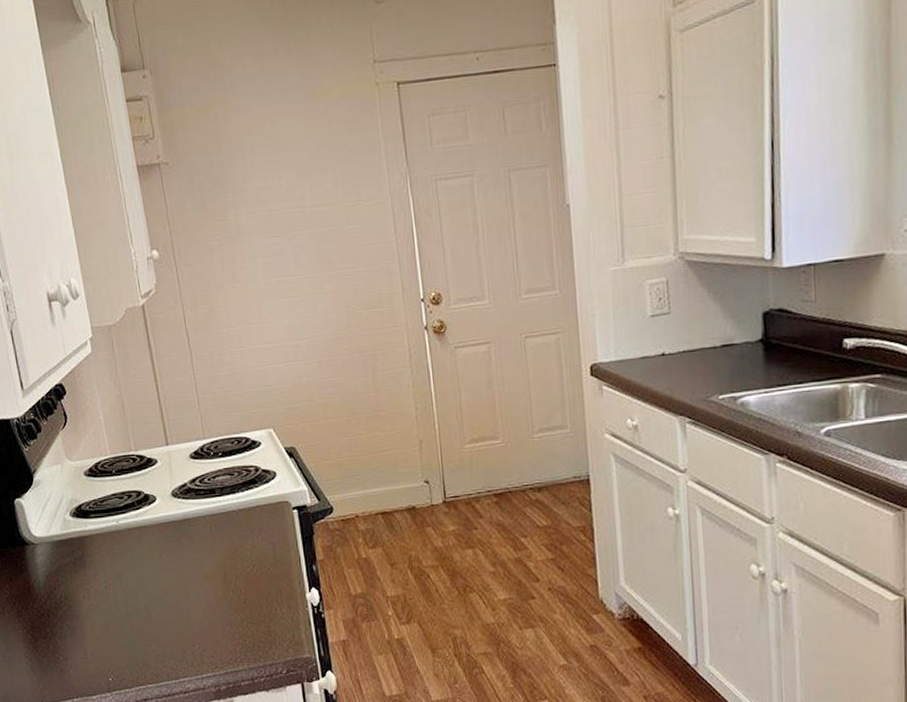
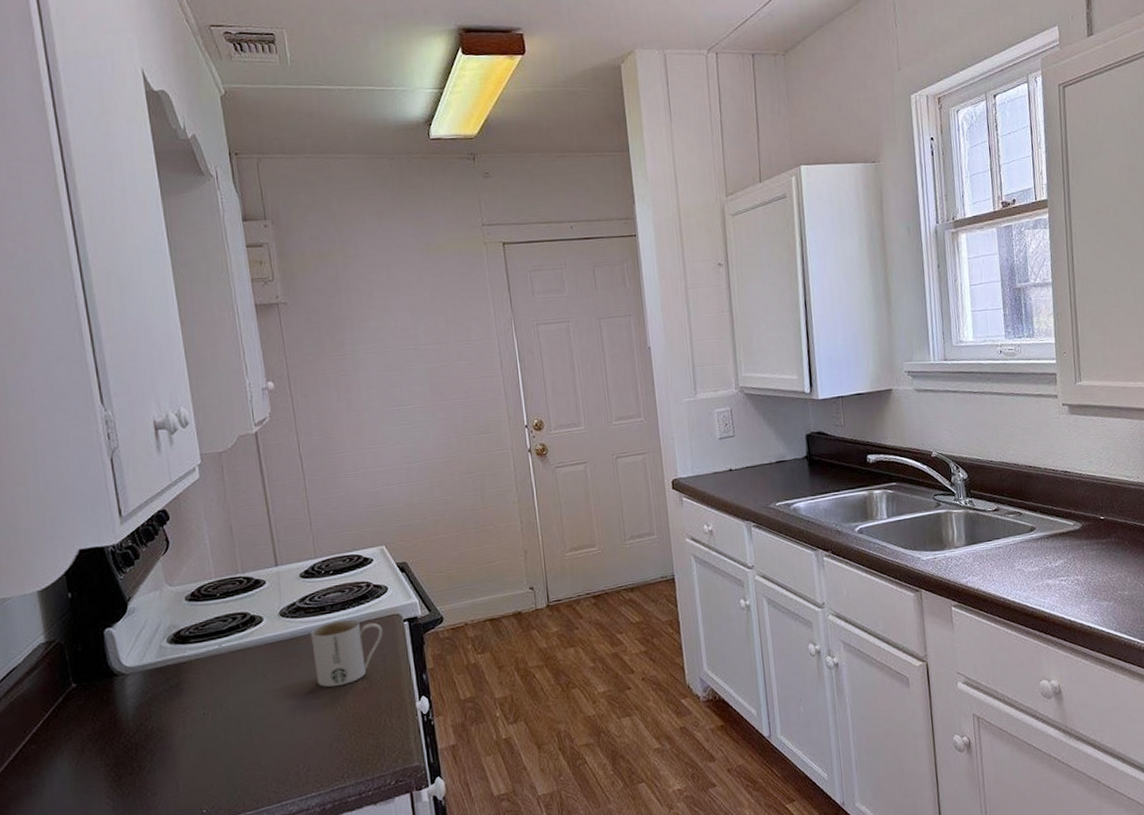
mug: none [201,504,273,572] -> present [310,619,383,688]

